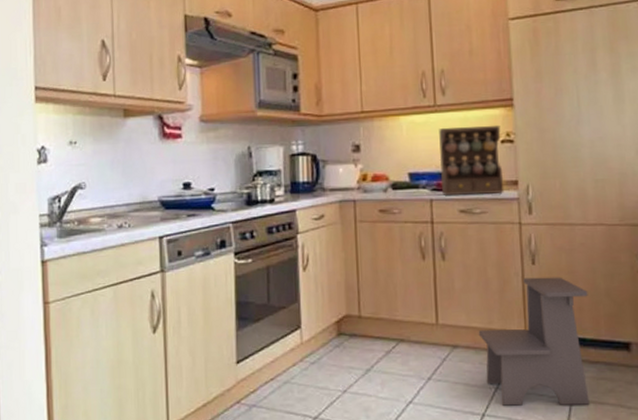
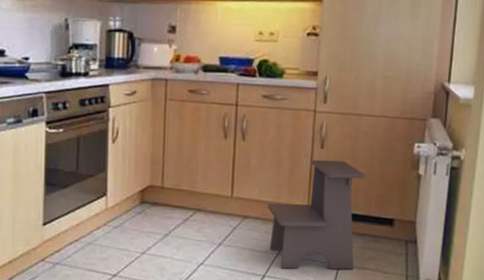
spice rack: present [439,125,505,195] -> none [249,17,308,83]

